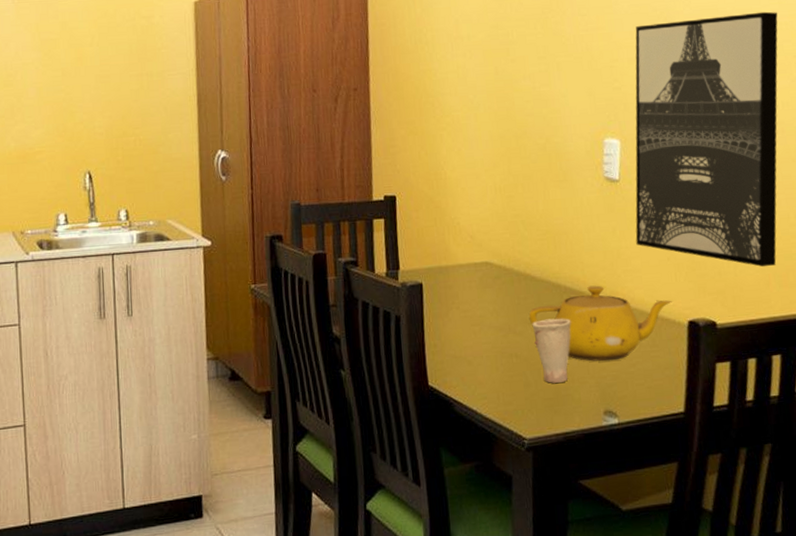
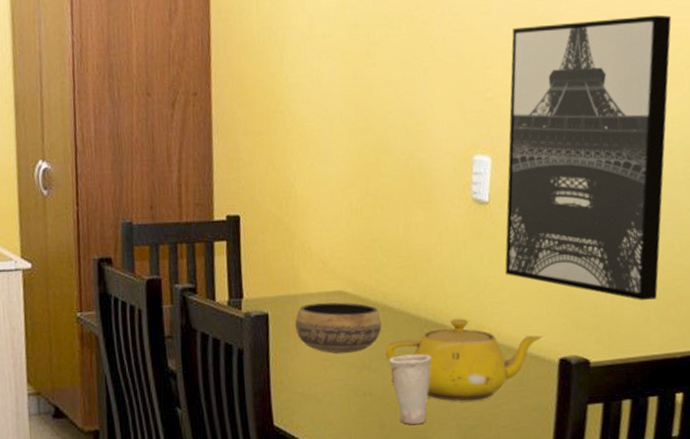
bowl: none [446,272,525,319] -> present [295,302,382,354]

